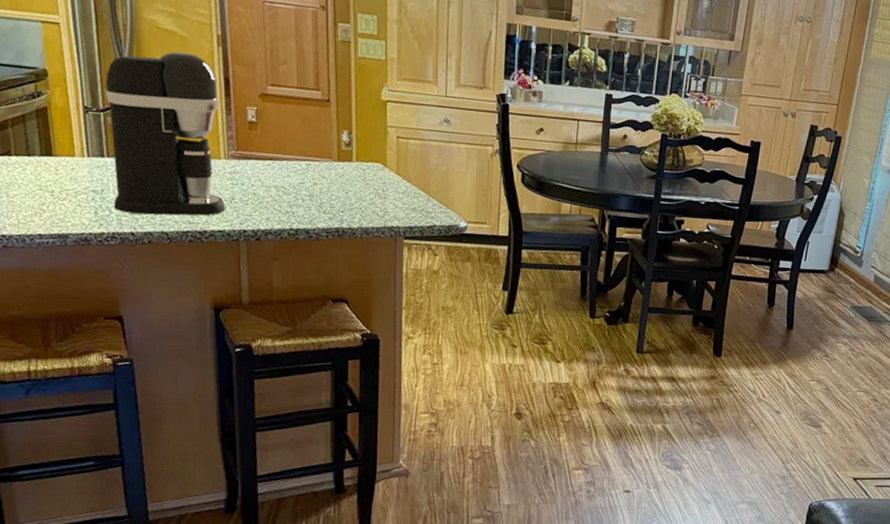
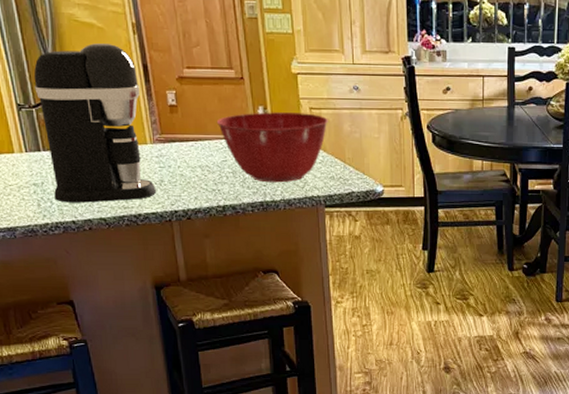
mixing bowl: none [297,136,415,210] -> present [216,112,328,183]

